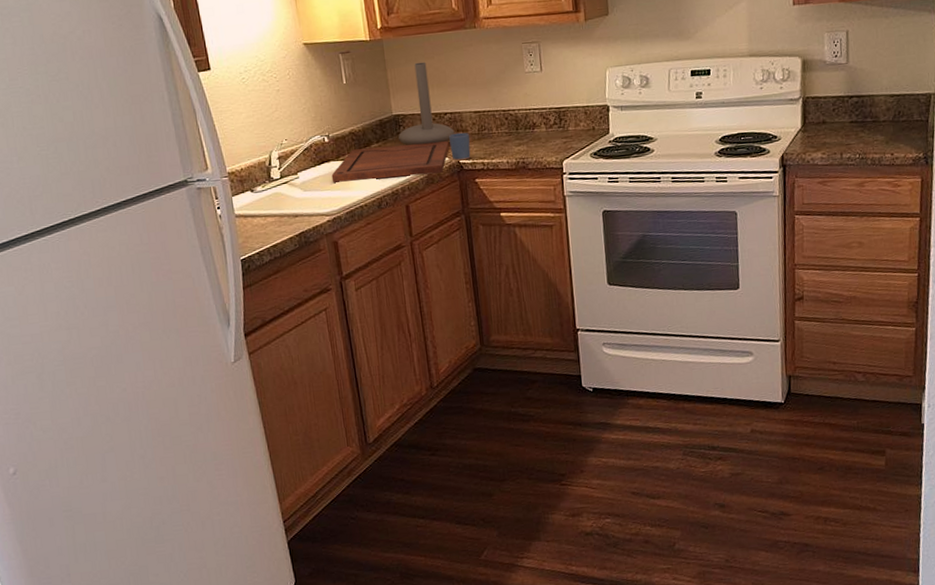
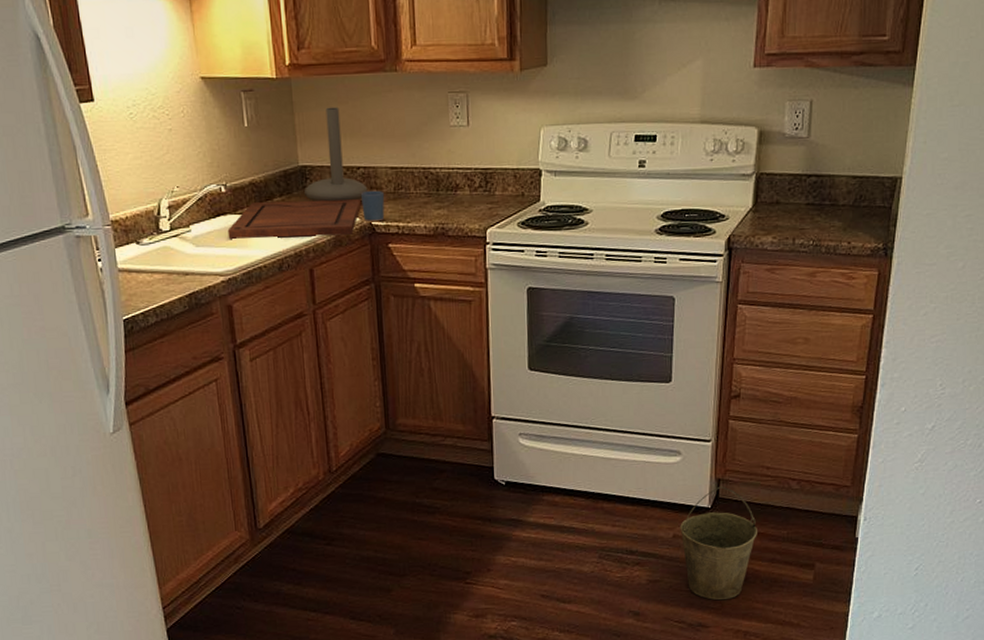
bucket: none [756,382,829,490] -> present [680,486,757,601]

